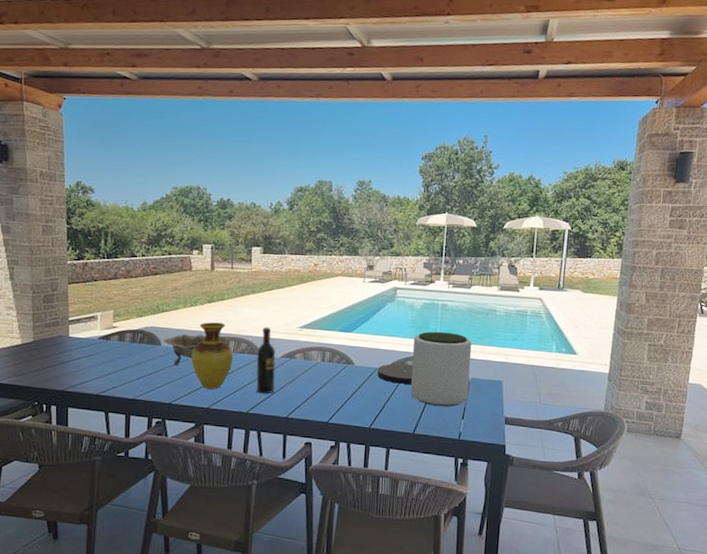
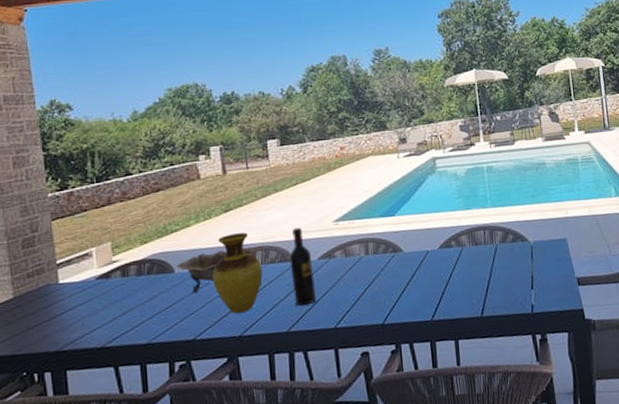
plate: present [377,363,413,384] -> none [430,239,471,264]
plant pot: present [411,331,472,406] -> none [463,195,534,281]

